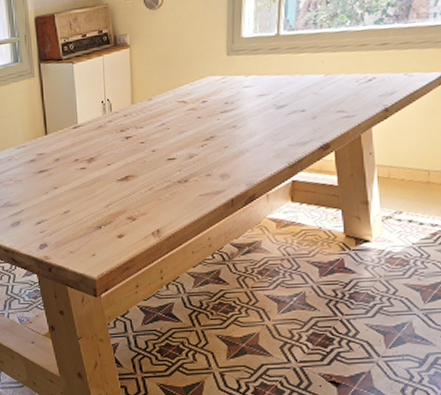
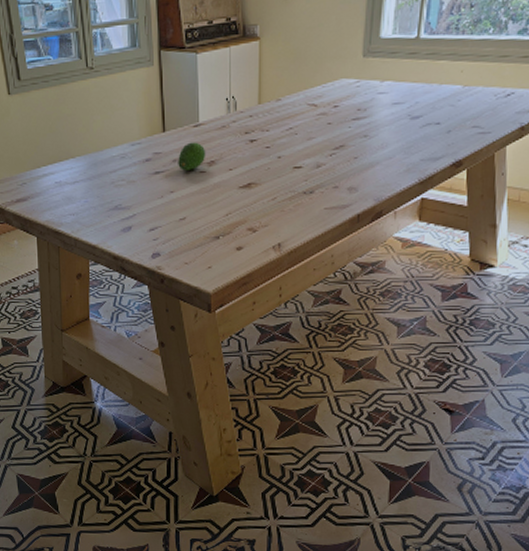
fruit: none [60,142,86,168] -> present [178,142,206,171]

